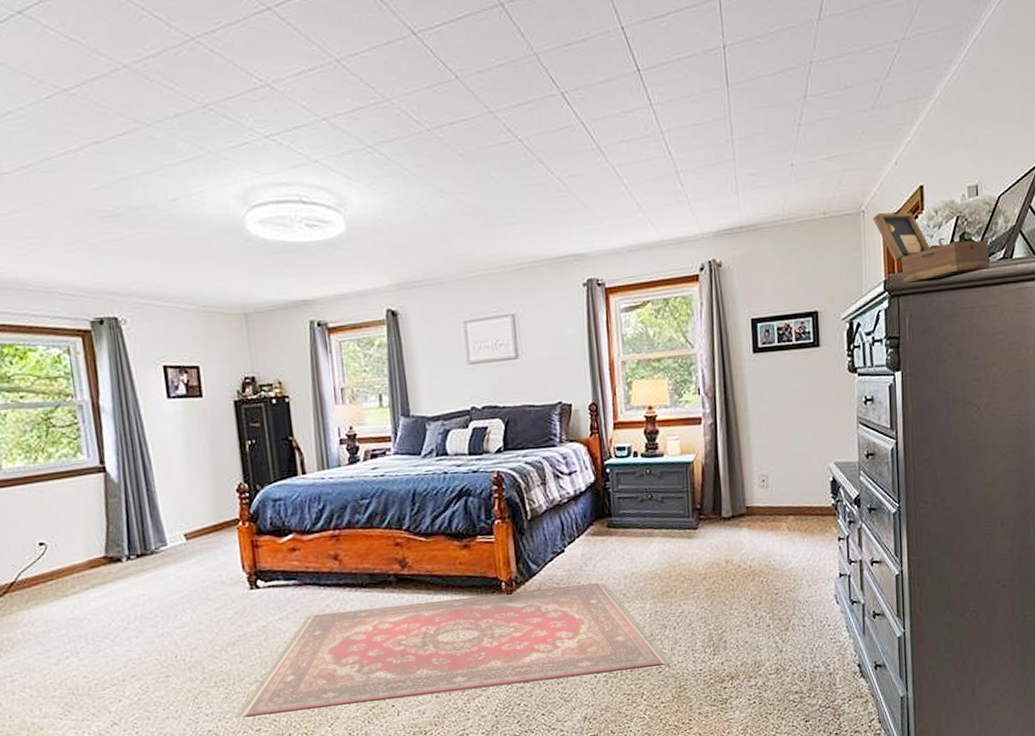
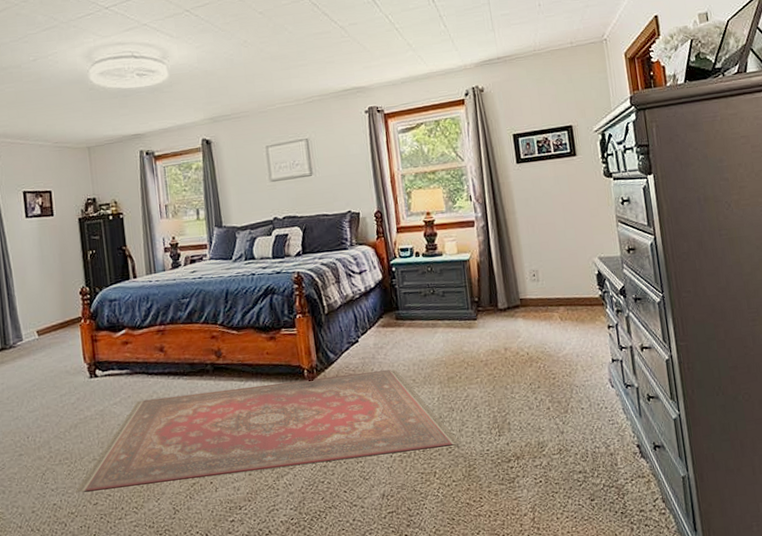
wooden box: present [872,208,991,284] -> none [614,35,727,99]

